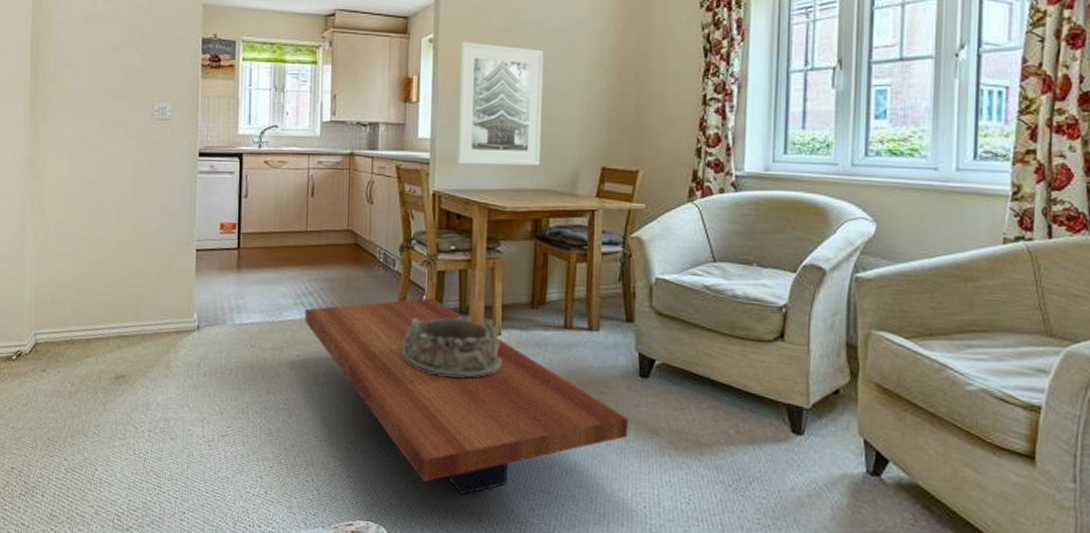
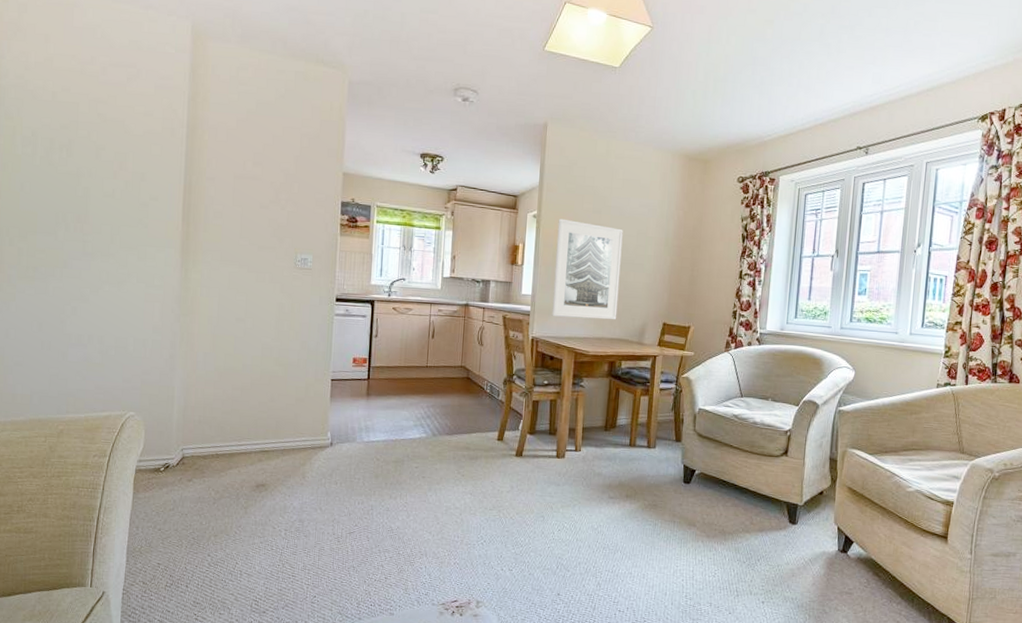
coffee table: present [305,298,629,496] -> none [423,421,674,576]
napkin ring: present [402,317,502,378] -> none [502,437,581,485]

